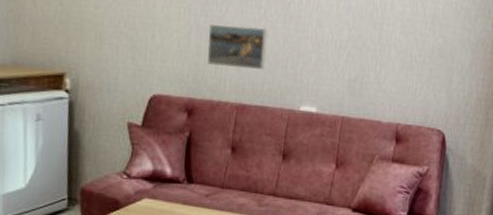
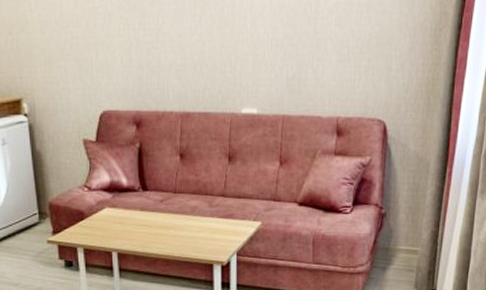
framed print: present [207,24,268,71] -> none [148,35,205,78]

